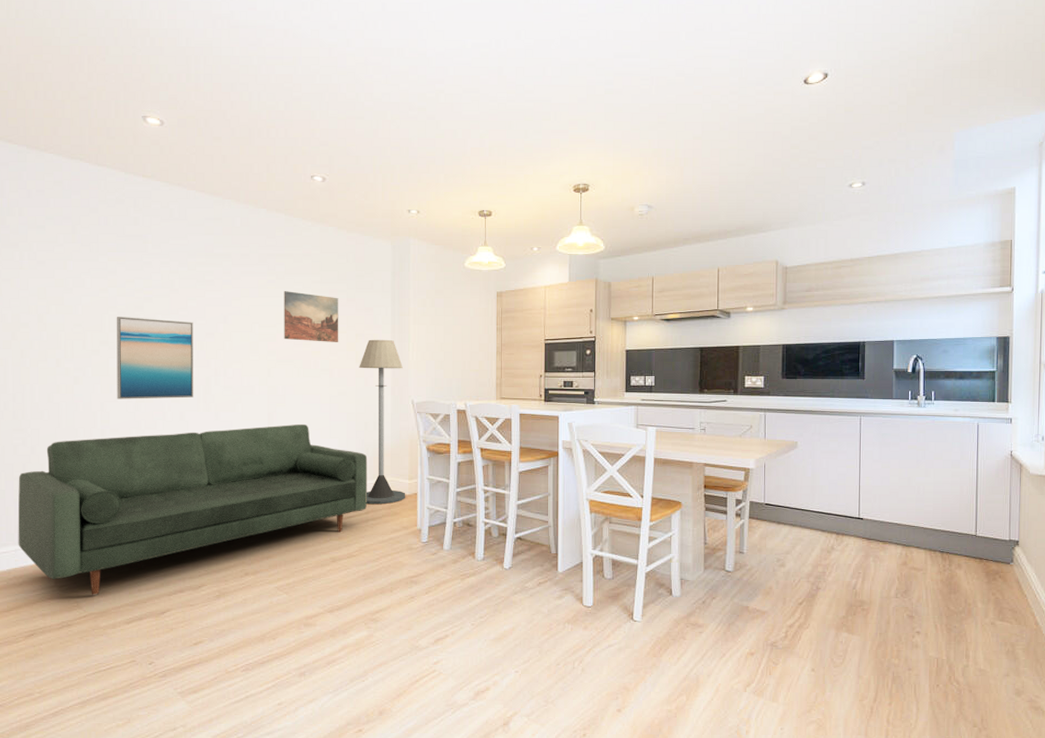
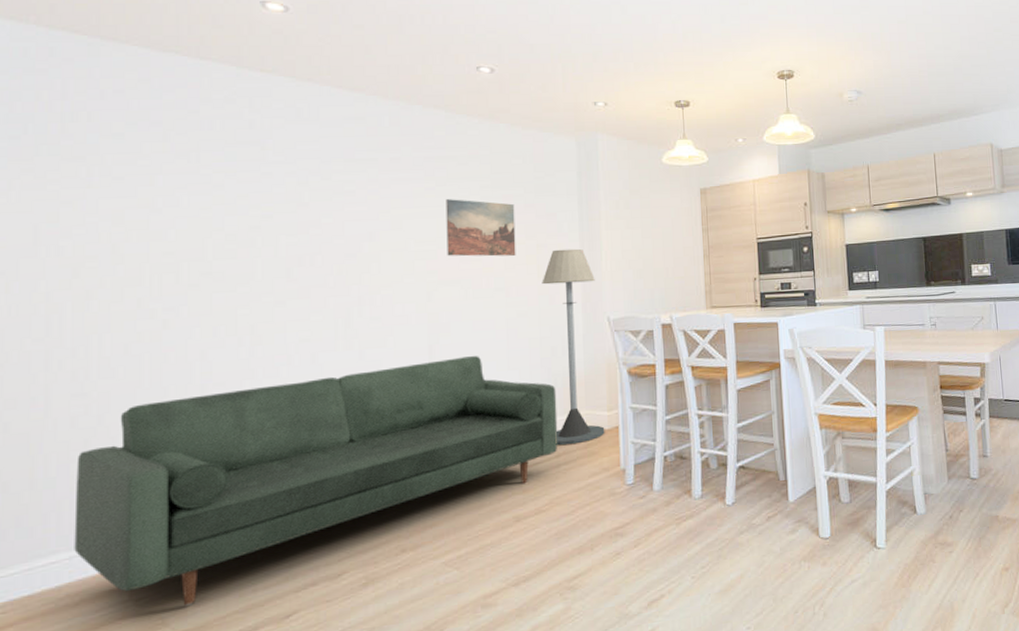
wall art: present [116,317,194,399] -> none [223,240,330,344]

